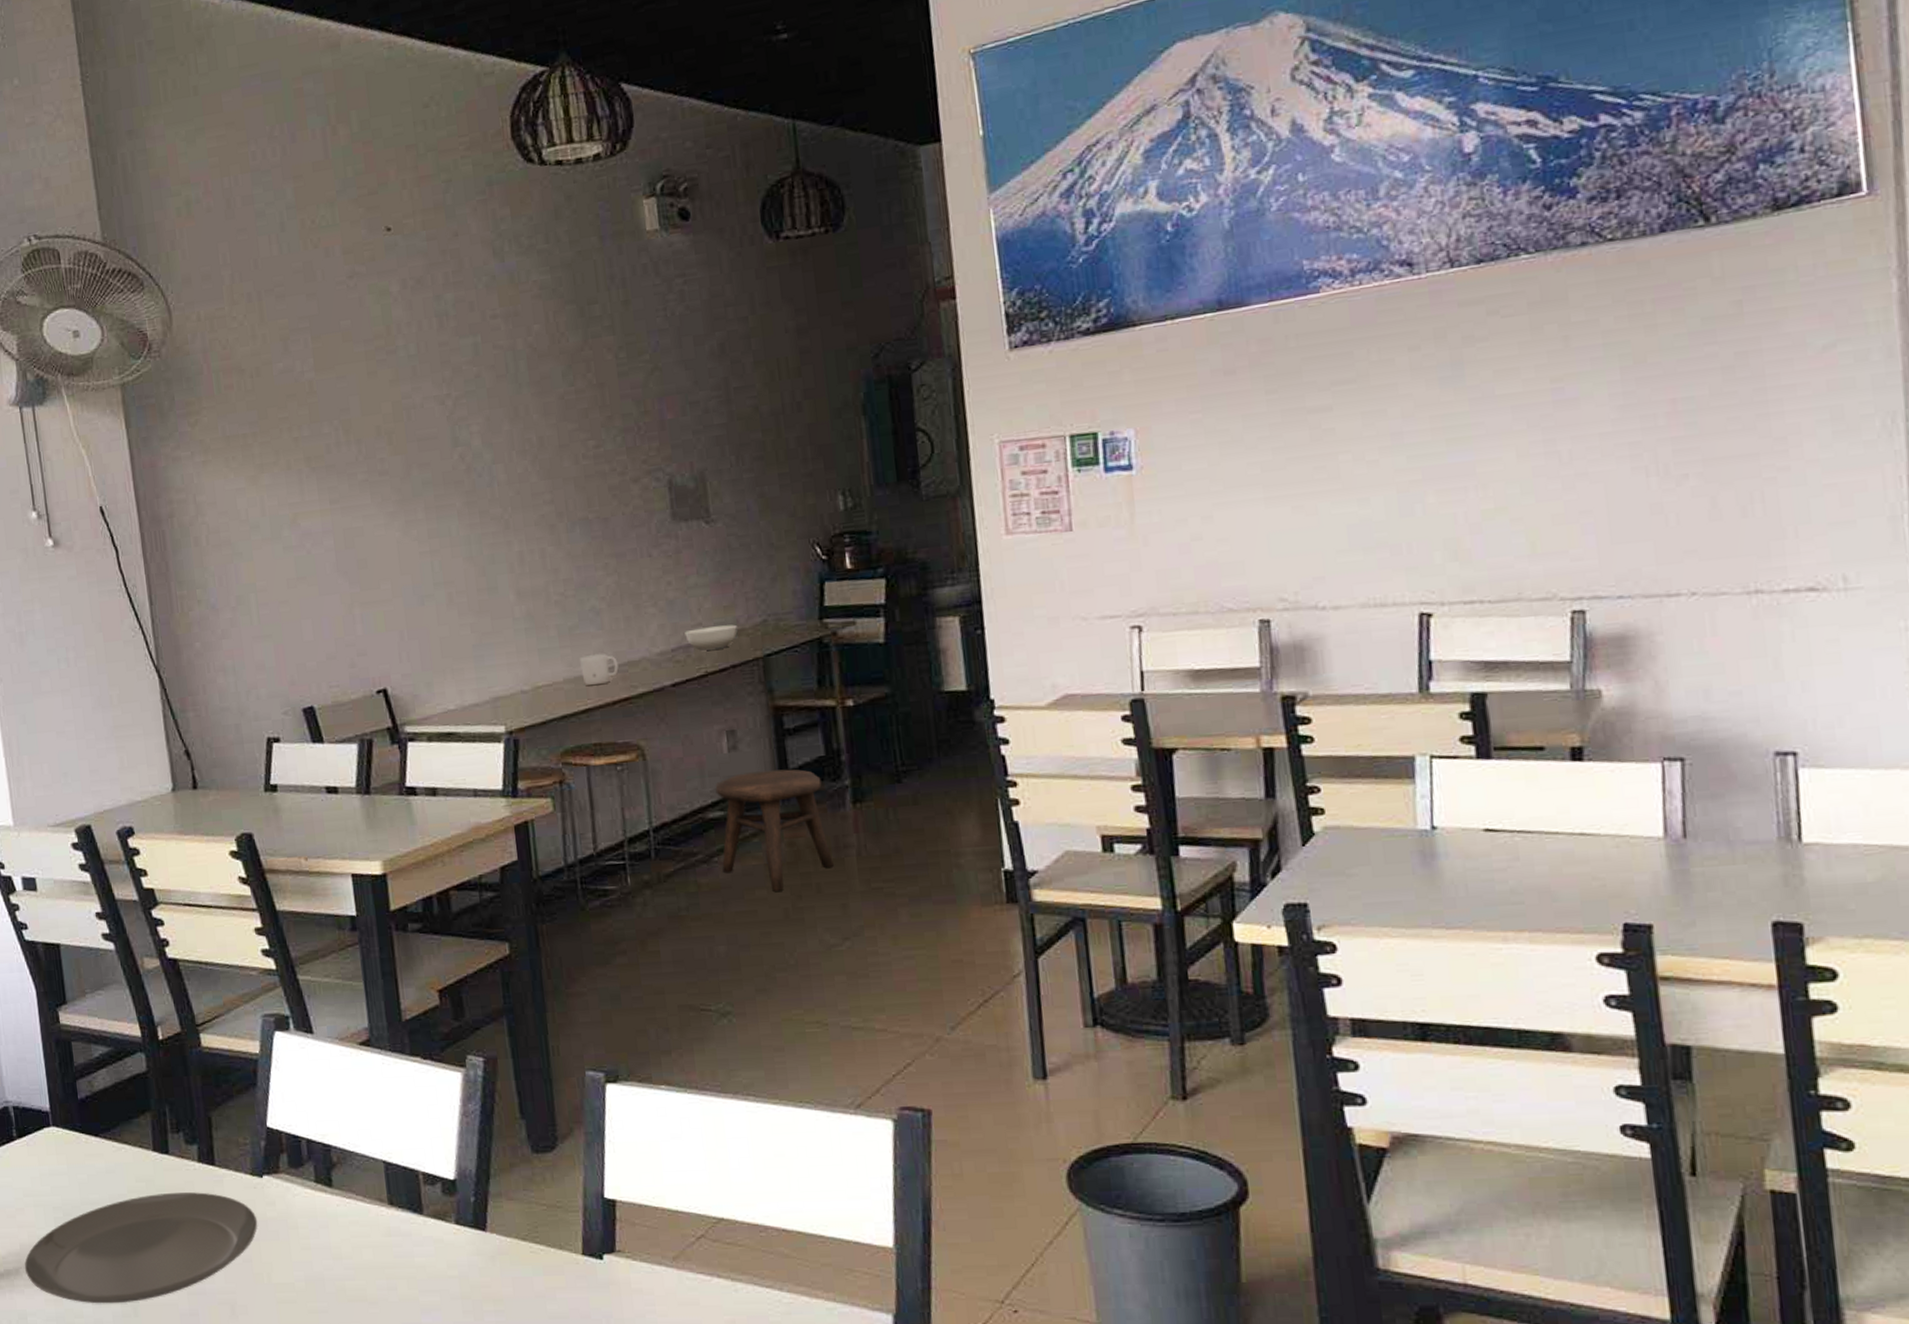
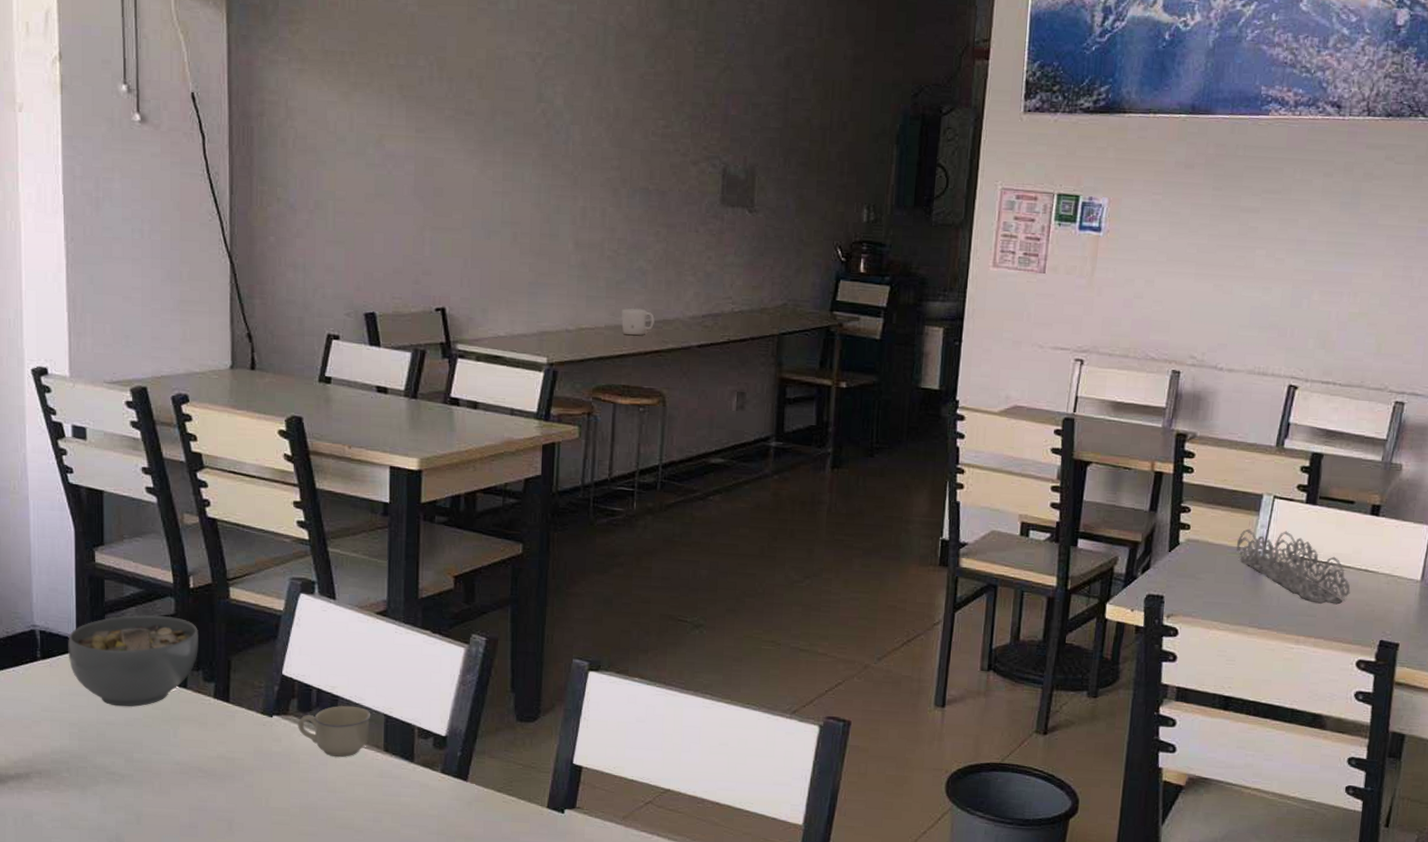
plate: present [24,1192,258,1304] -> none [35,721,263,812]
soup bowl: none [42,1074,176,1183] -> present [68,615,200,707]
cup: none [291,1154,370,1216] -> present [298,705,371,757]
bowl: present [685,624,737,651] -> none [716,301,761,322]
stool: present [715,769,834,891] -> none [715,429,809,531]
napkin holder: none [1391,798,1566,887] -> present [1236,528,1351,605]

